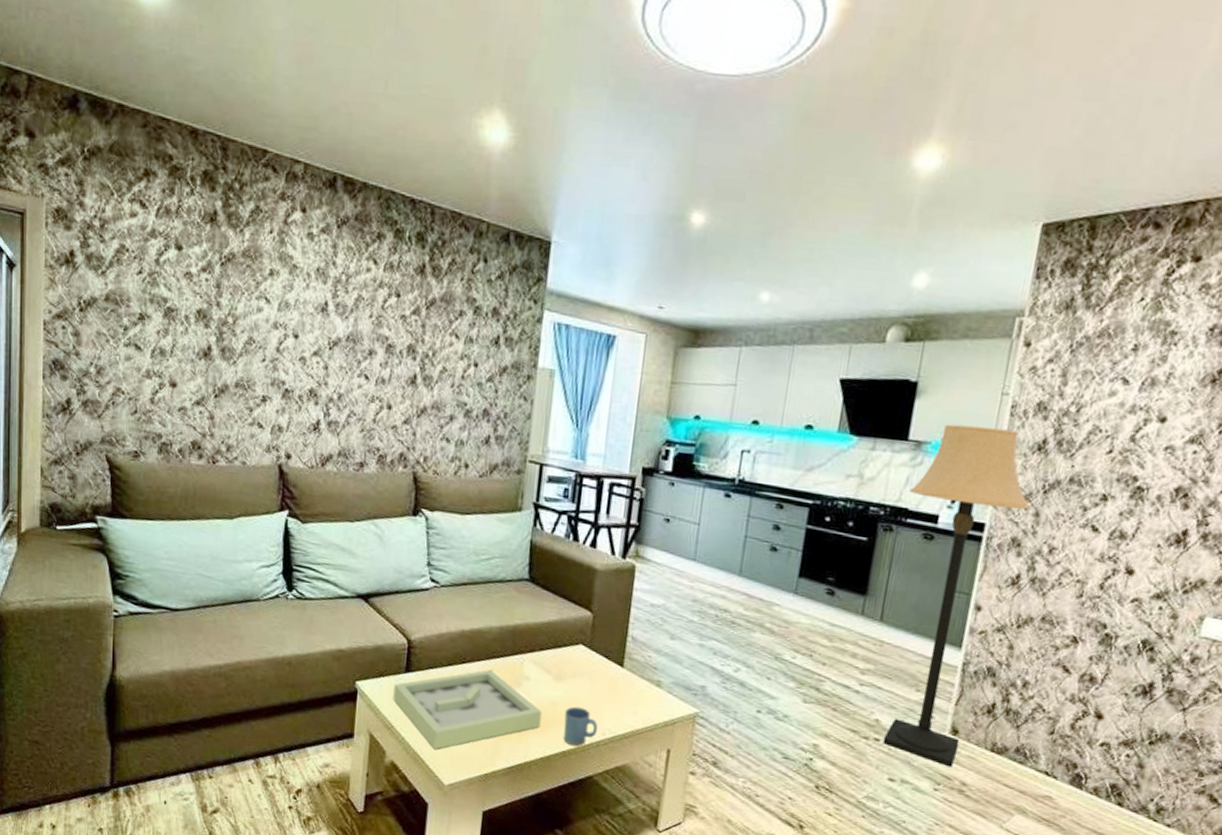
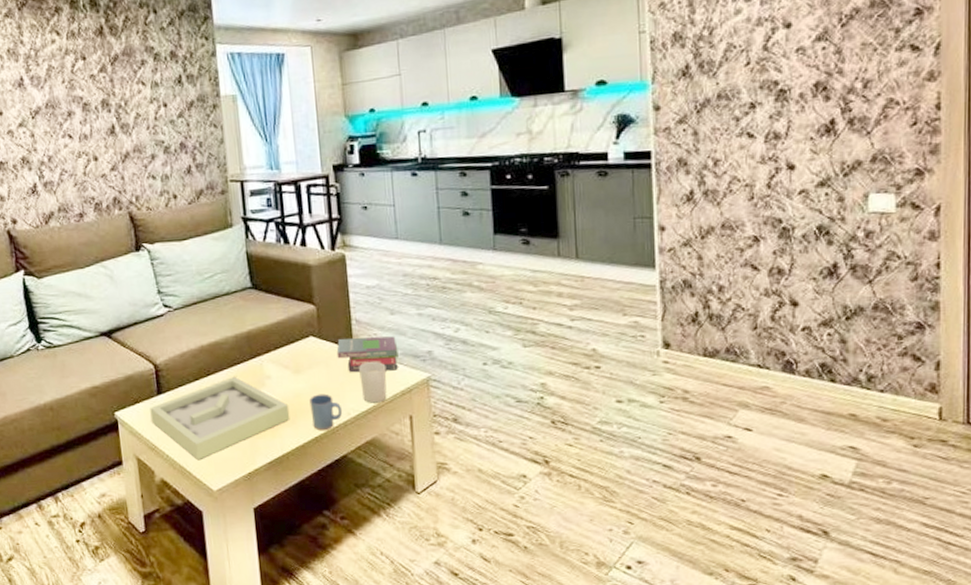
books: none [604,653,671,699] -> present [336,336,399,372]
candle holder: none [622,683,654,729] -> present [359,361,387,403]
lamp: present [883,424,1031,768] -> none [575,62,688,379]

